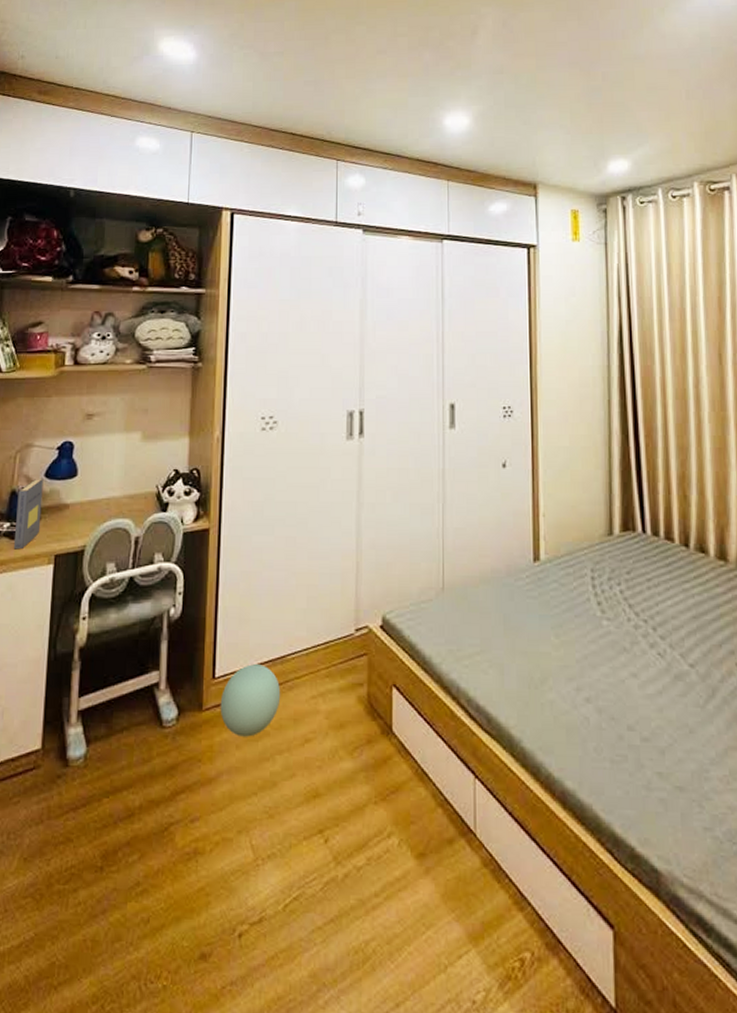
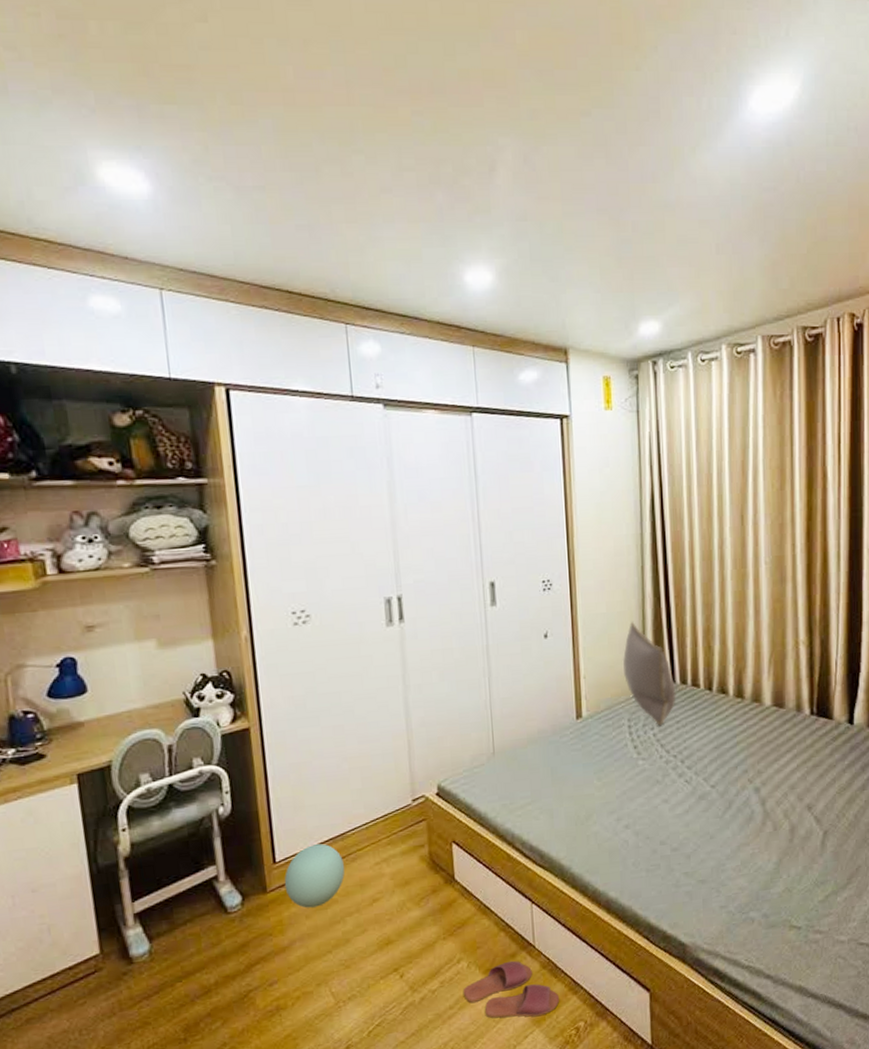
book: present [13,479,44,550] -> none [17,700,54,775]
slippers: none [391,848,502,931] -> present [463,960,560,1018]
cushion: none [585,458,647,583] -> present [622,621,676,726]

